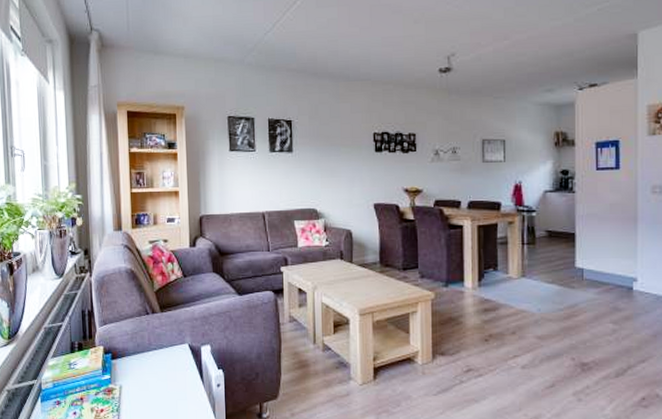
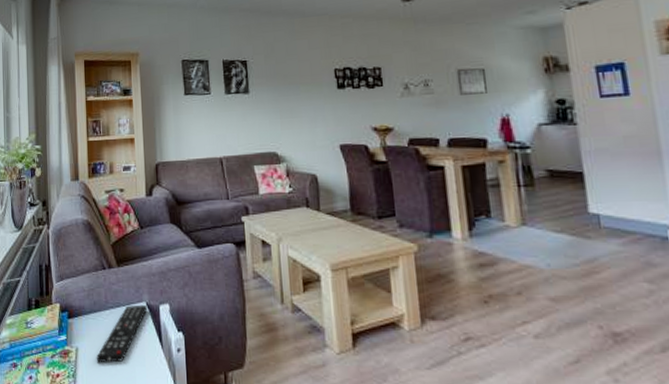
remote control: none [139,346,189,399] -> present [96,304,147,363]

